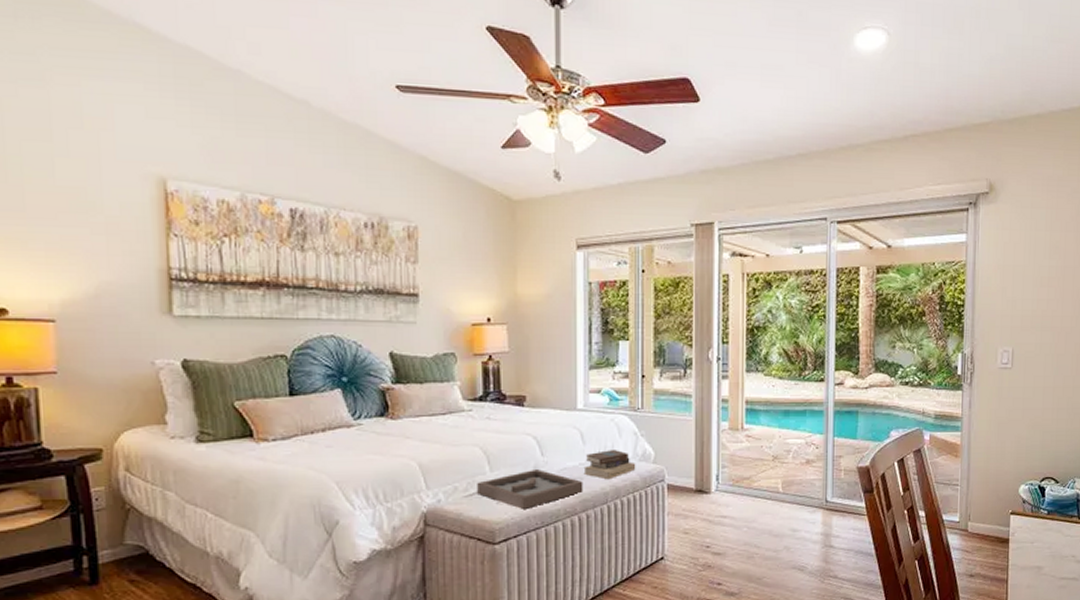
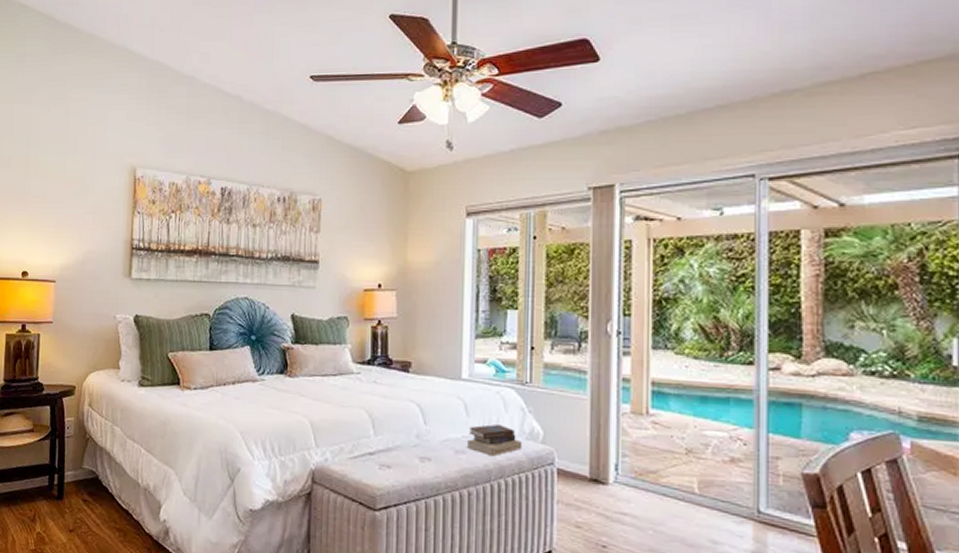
decorative tray: present [477,470,583,509] -> none [361,438,466,478]

